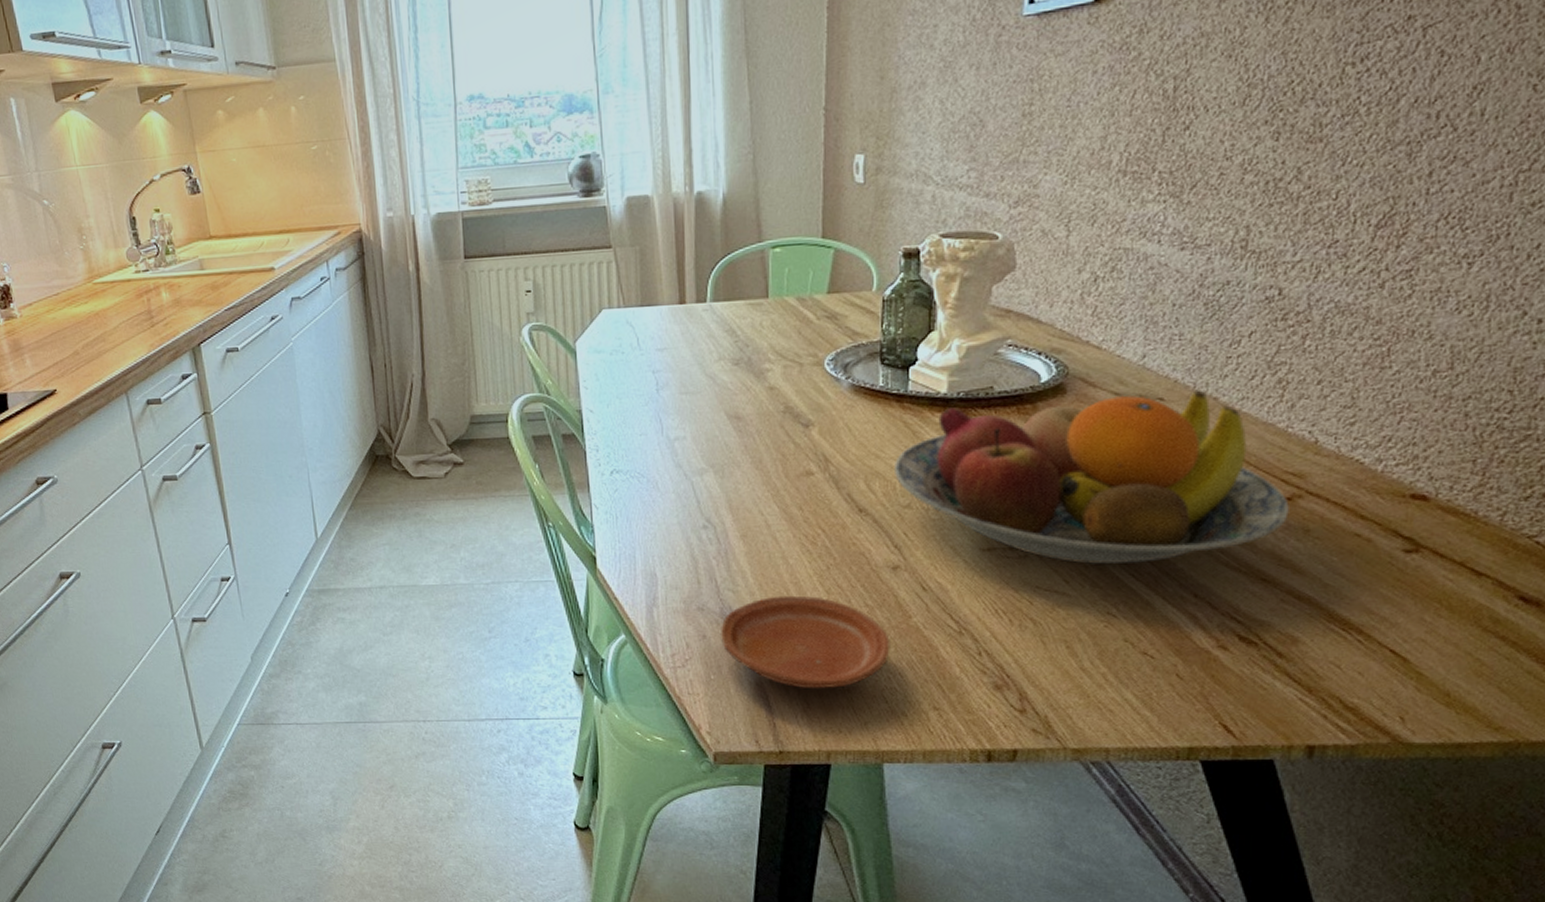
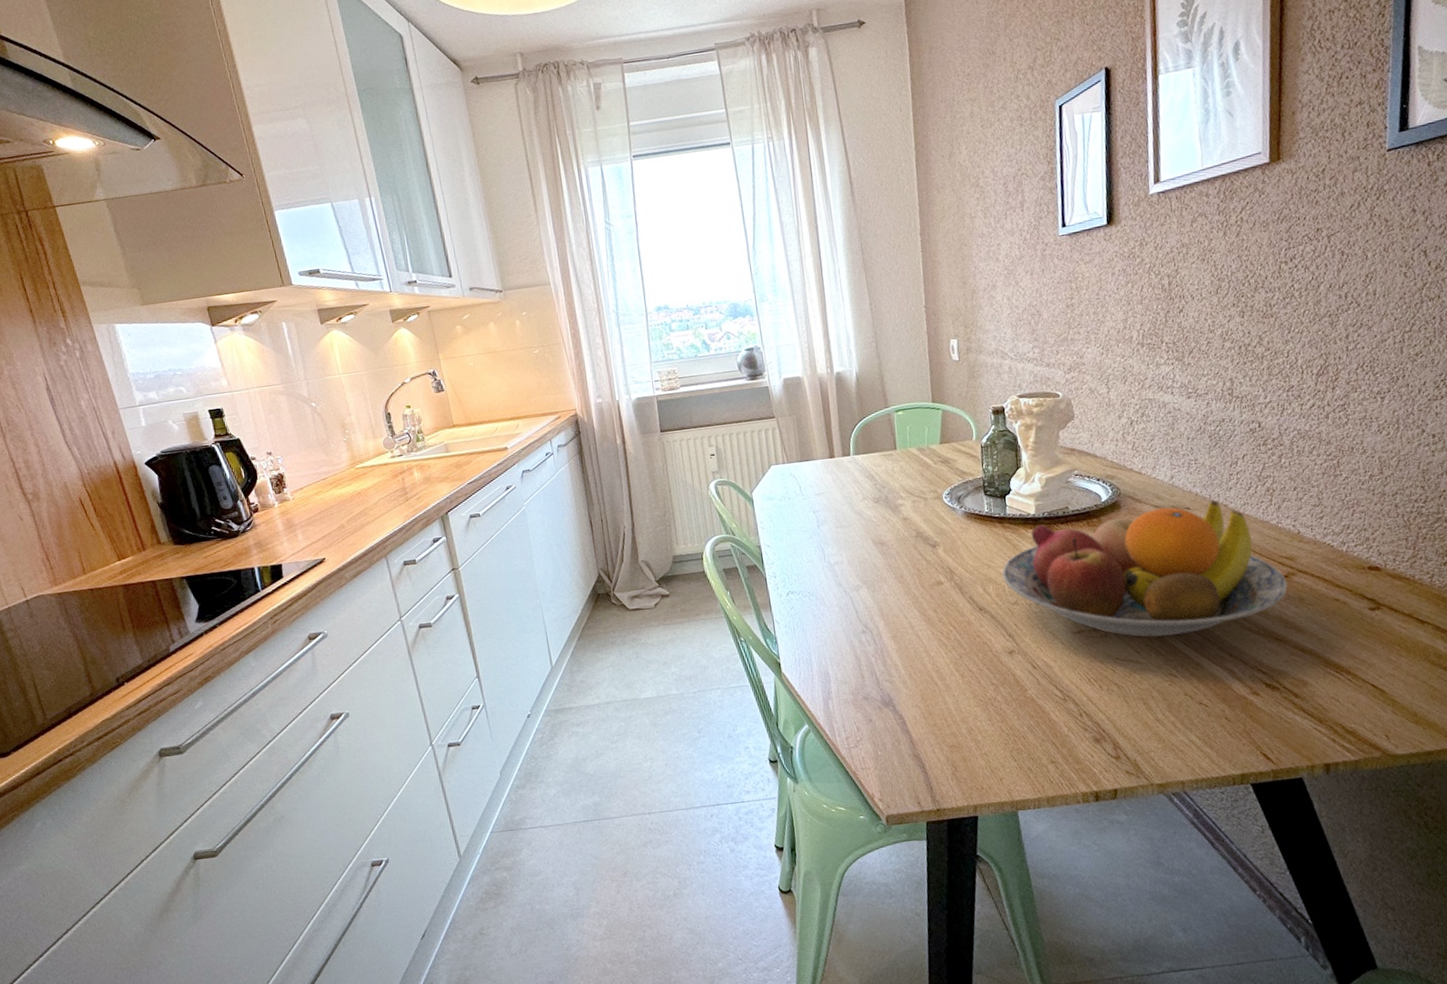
plate: present [719,595,890,689] -> none [882,680,1014,756]

